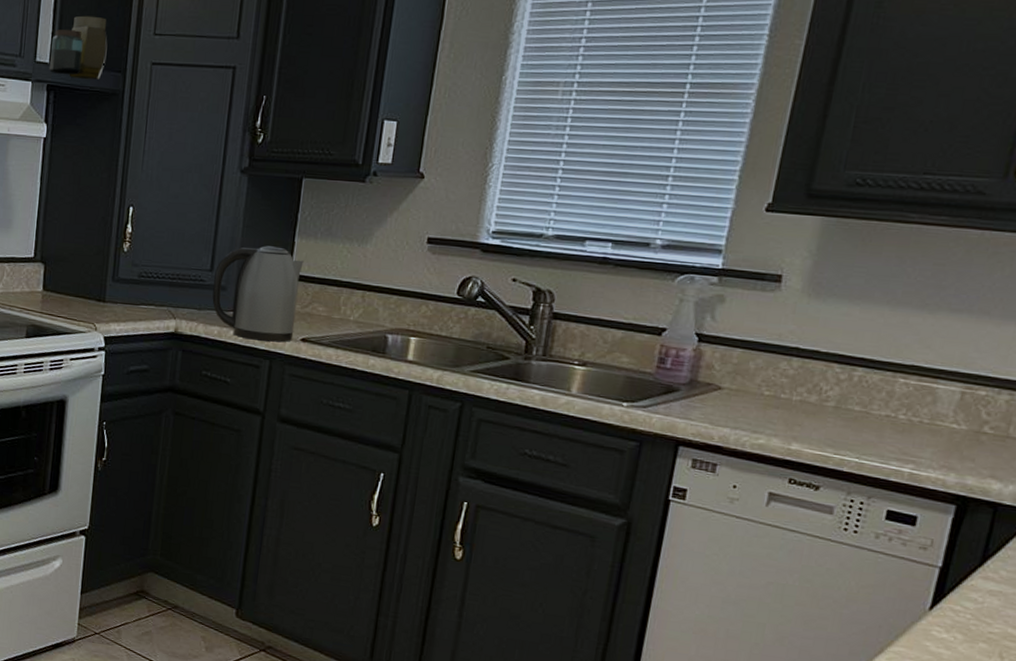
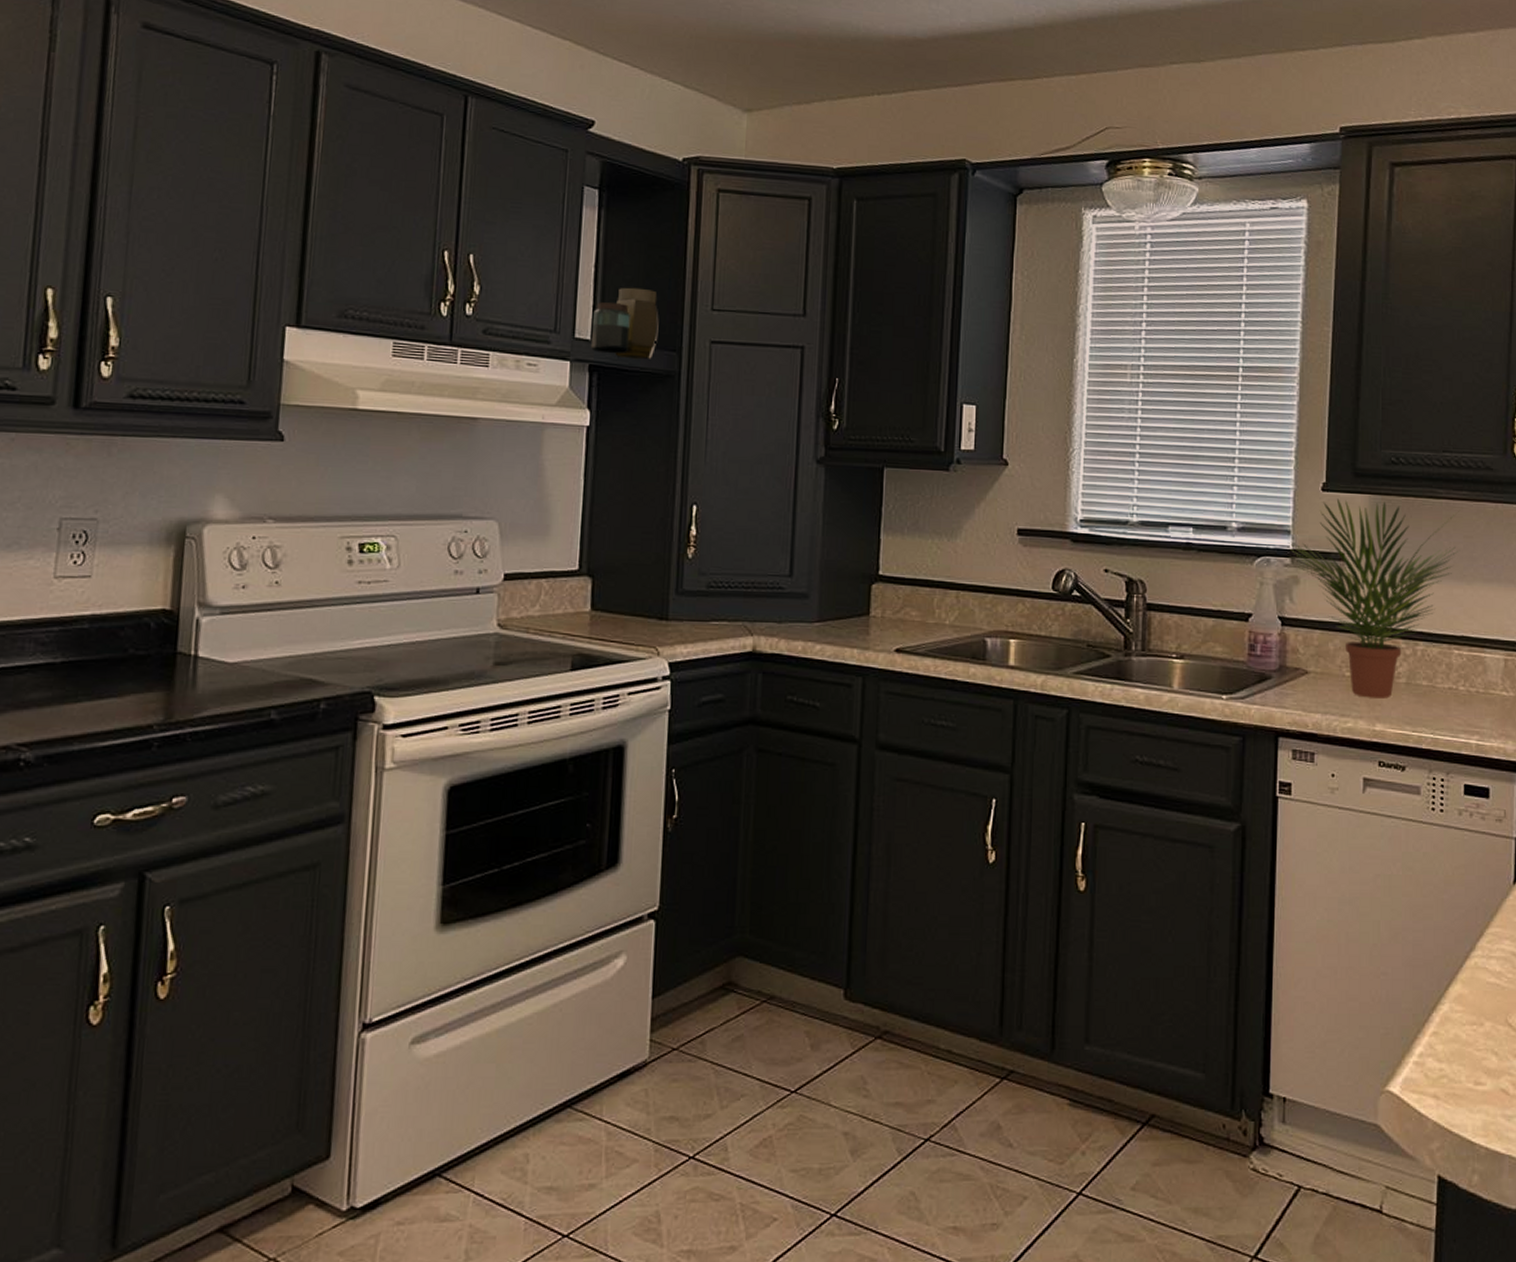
kettle: present [212,245,304,343] -> none [793,543,892,655]
potted plant: none [715,219,933,420] -> present [1286,498,1459,699]

